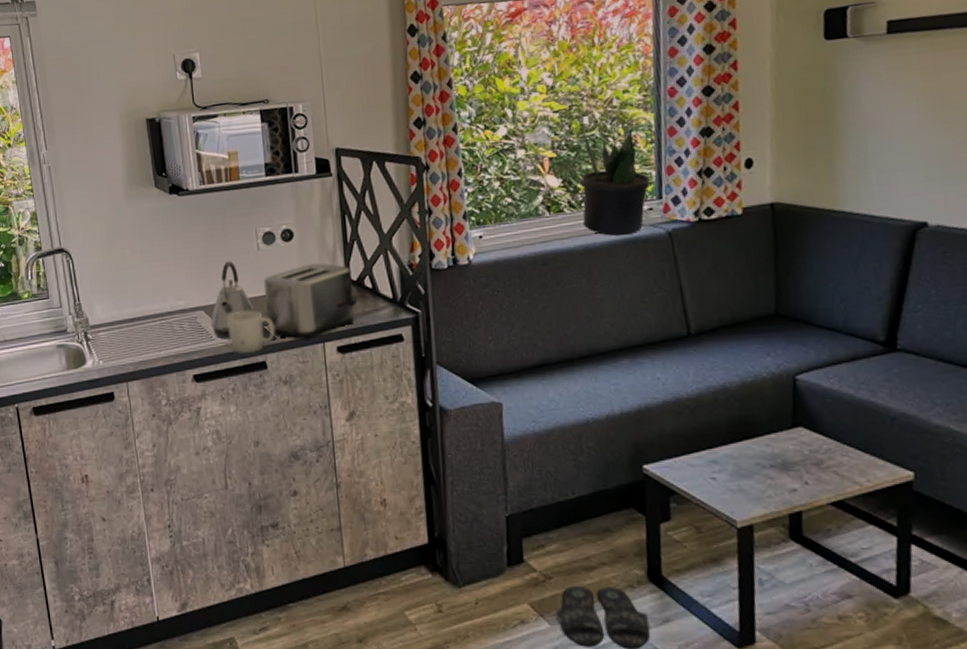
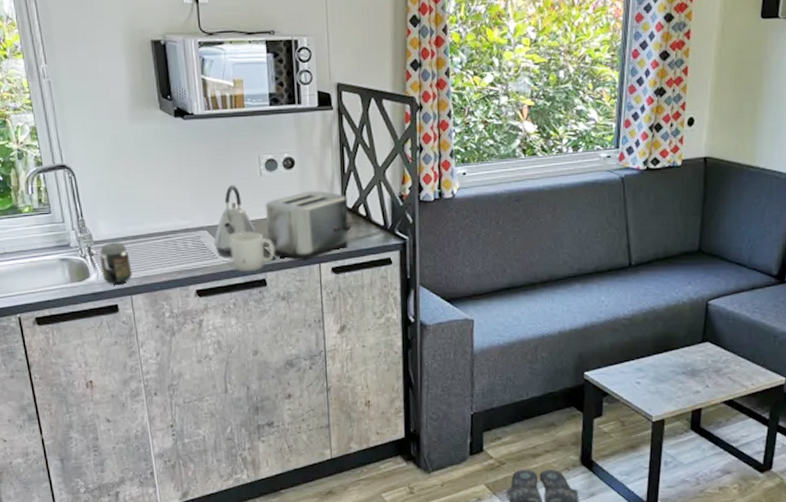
food container: none [95,326,128,370] -> present [99,242,132,284]
planter: present [581,130,651,236] -> none [552,83,611,178]

